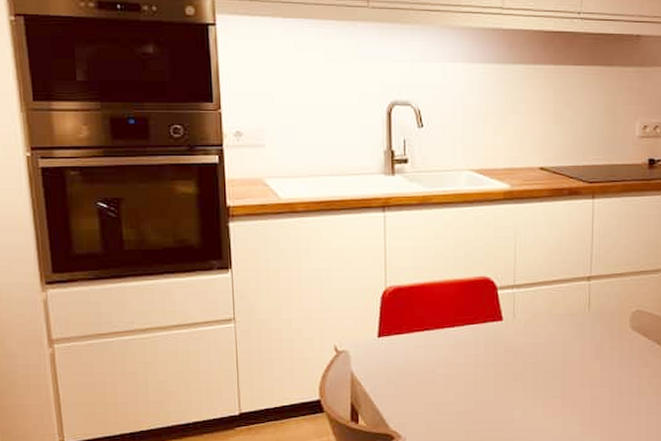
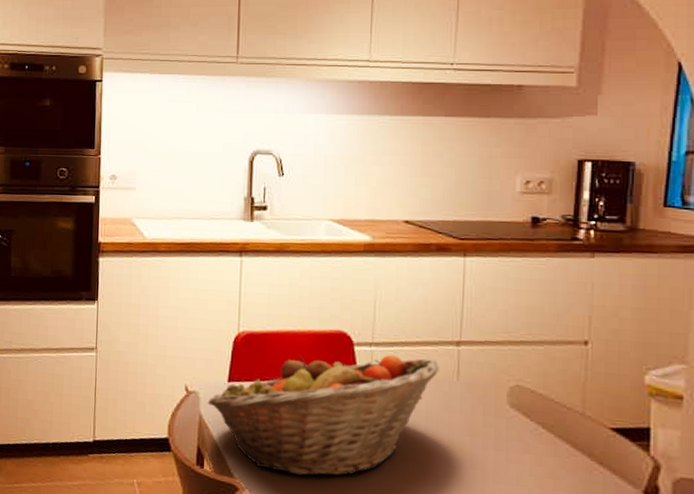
fruit basket: none [358,294,573,416] -> present [207,354,439,476]

